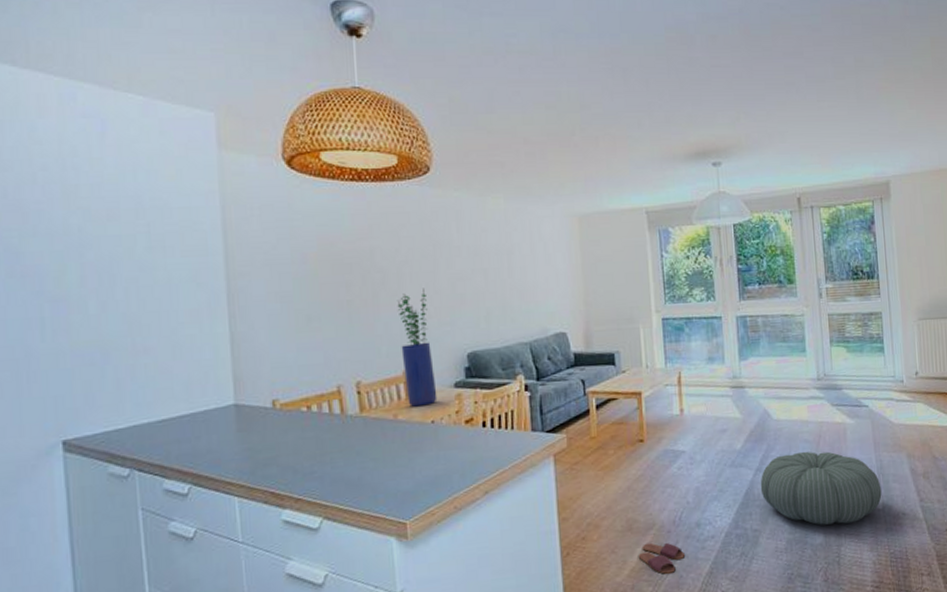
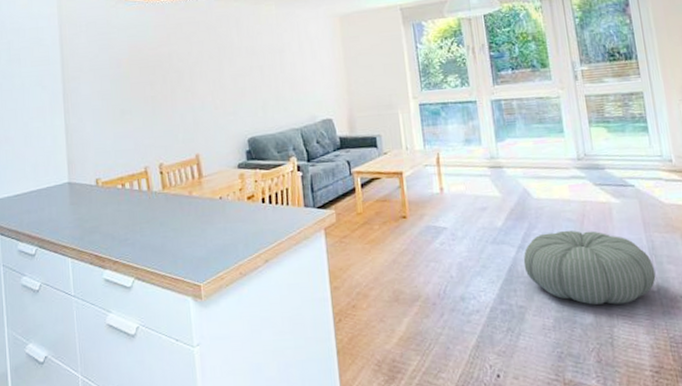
vase: present [396,288,438,407] -> none [190,84,224,185]
slippers: present [638,542,685,574] -> none [405,313,451,345]

